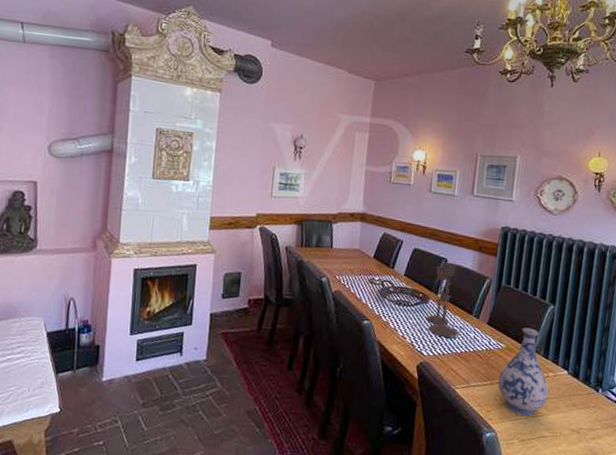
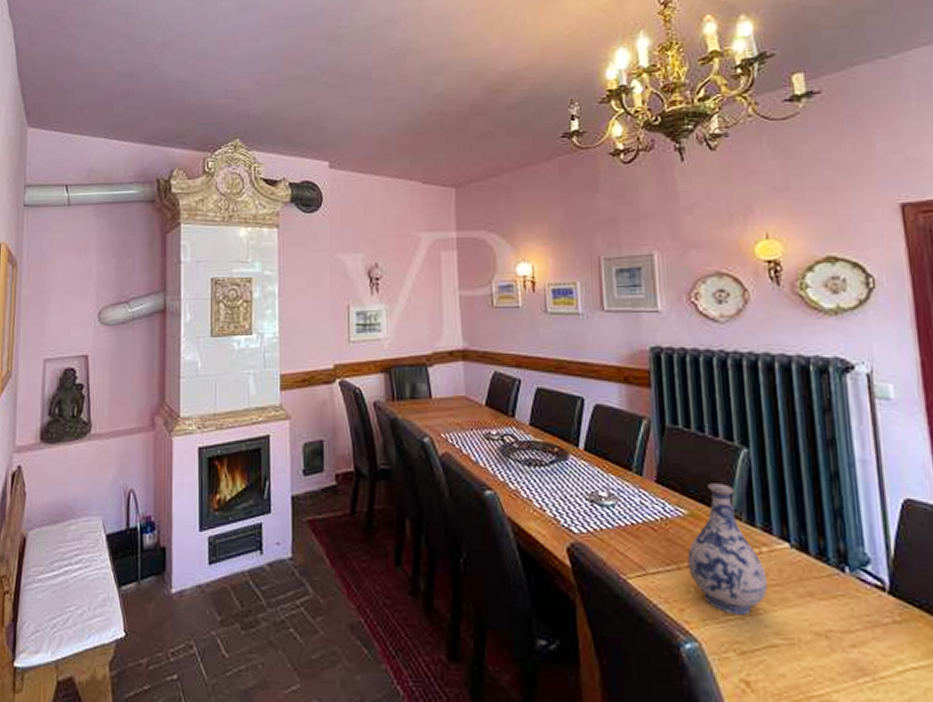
candlestick: present [426,261,458,338] -> none [569,401,616,505]

